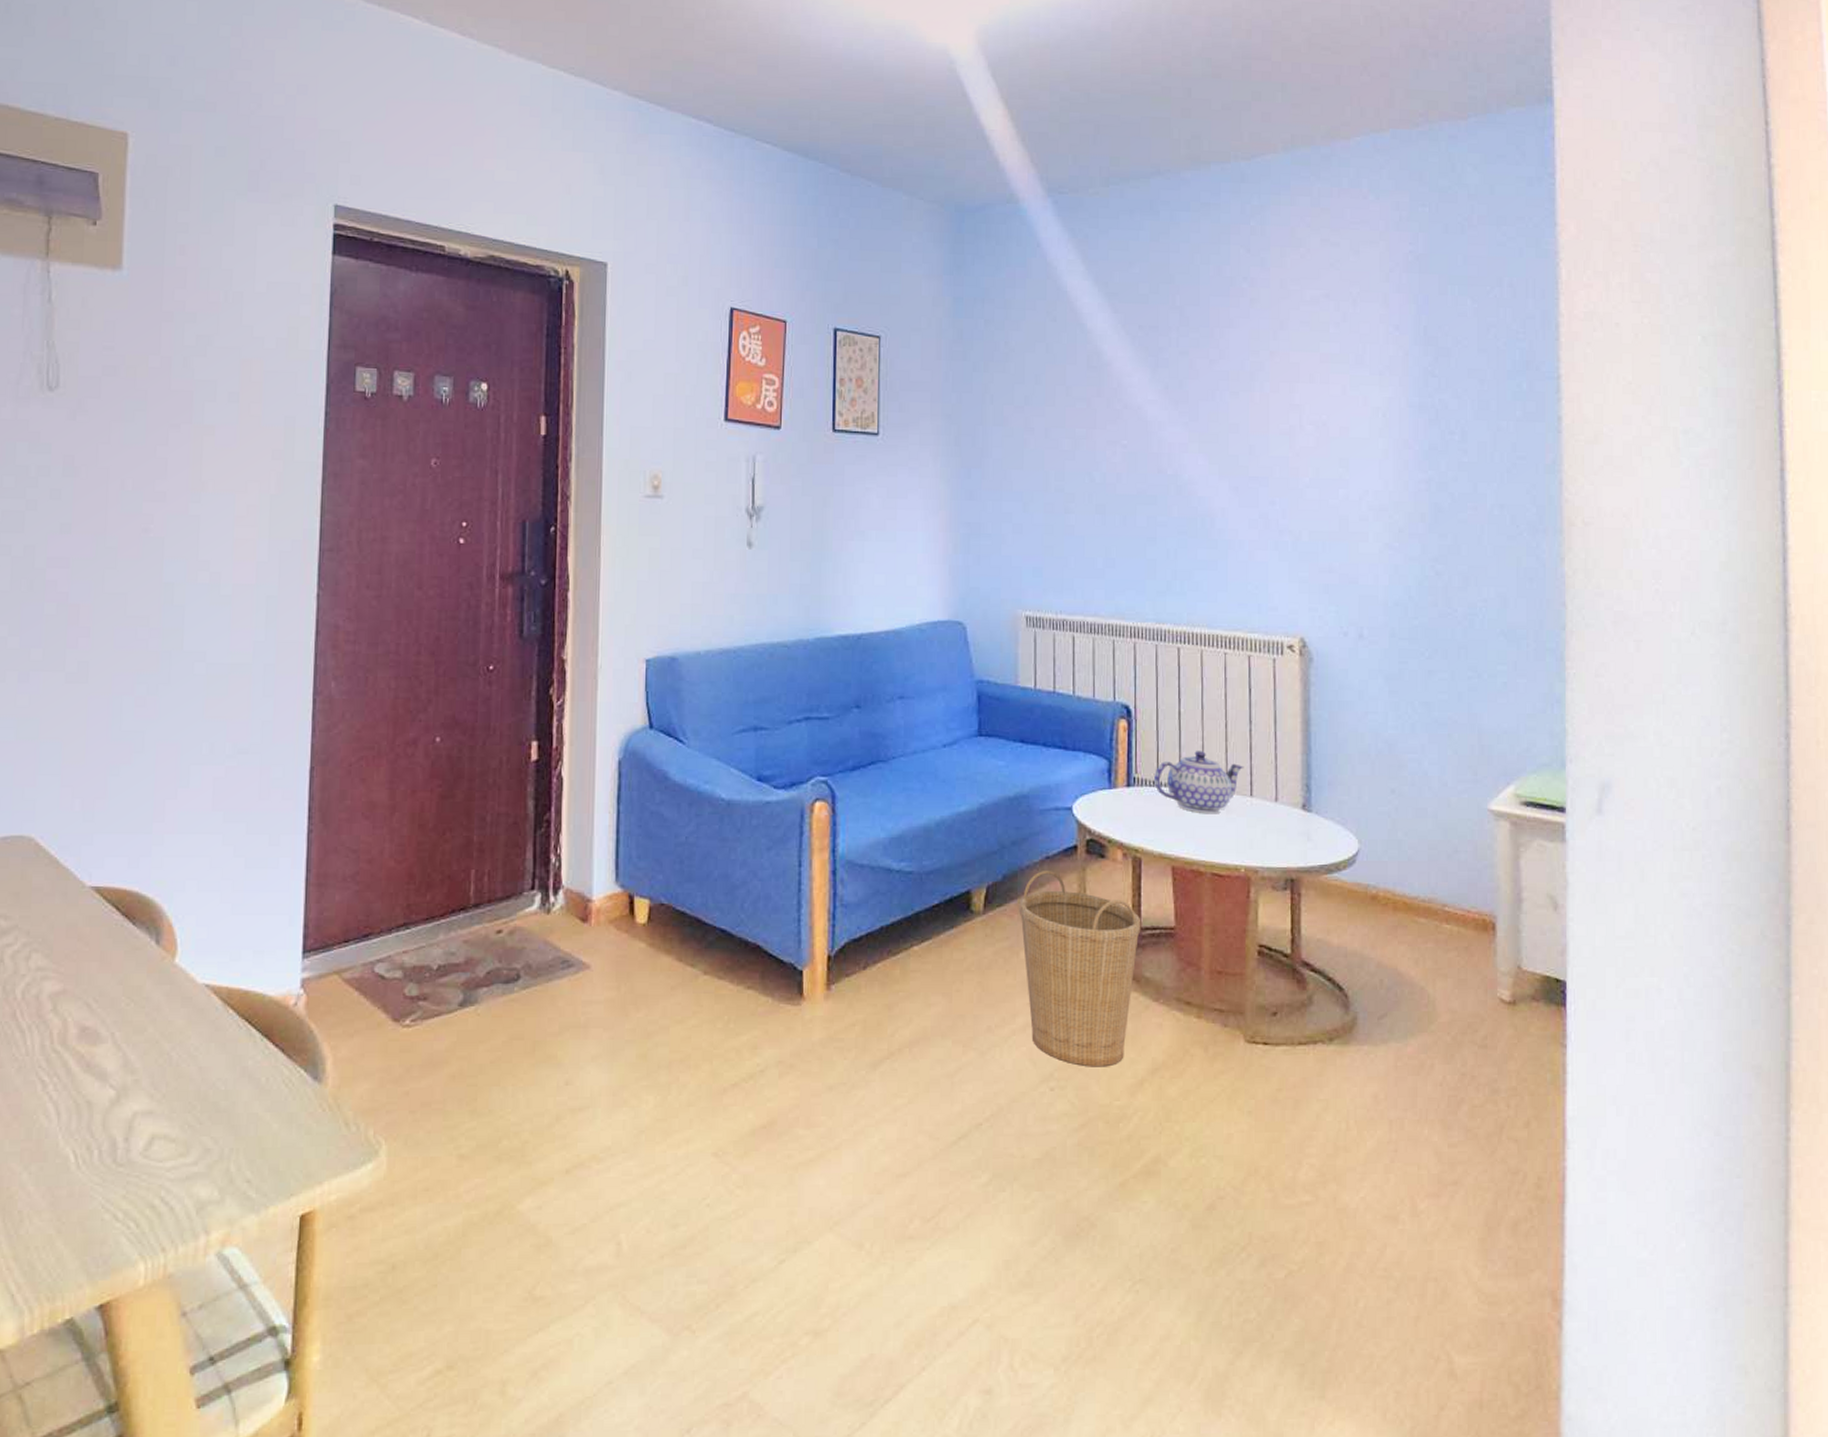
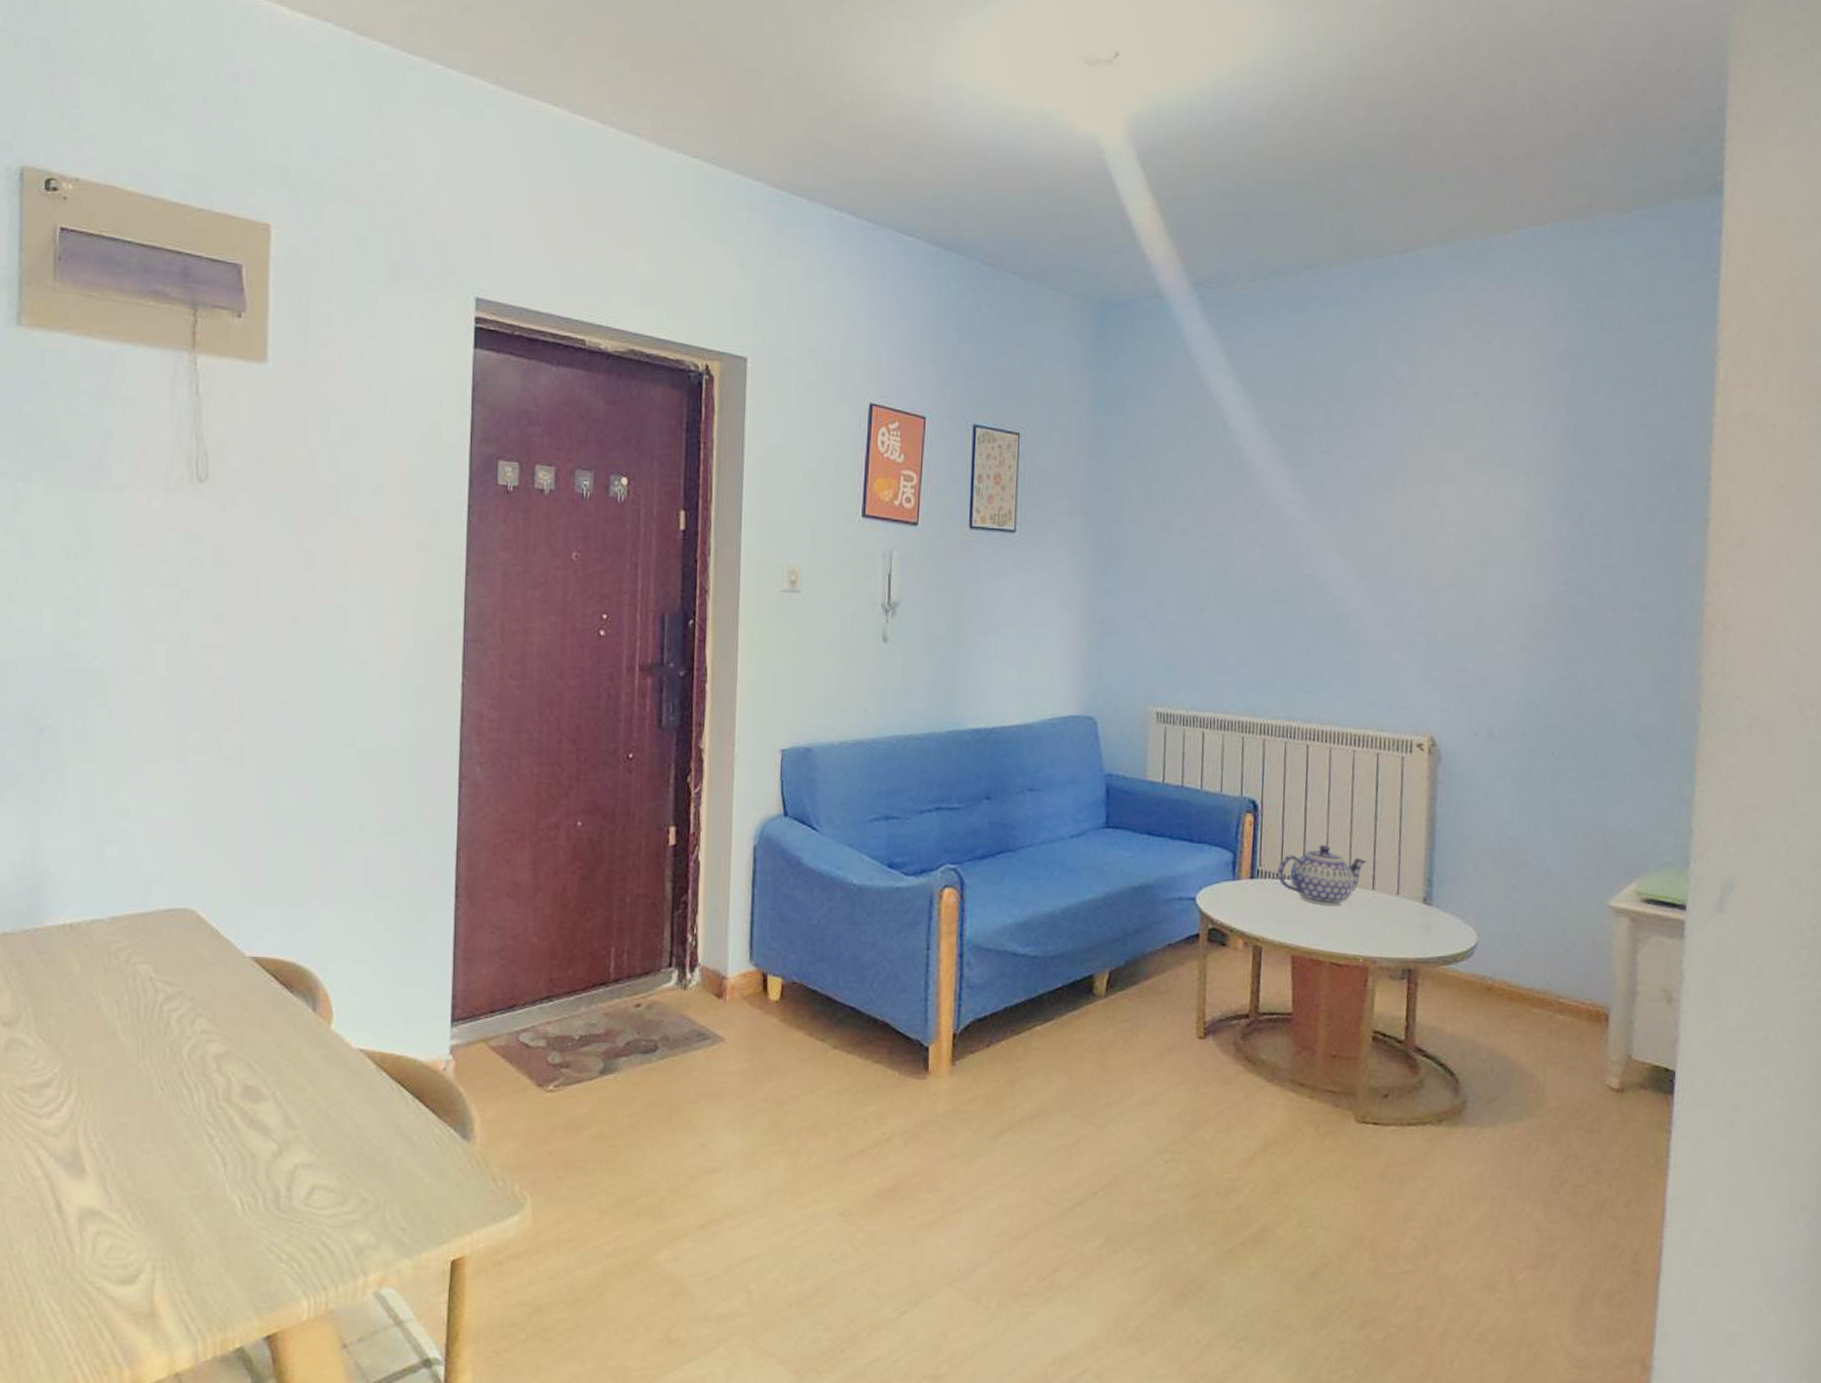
basket: present [1019,871,1141,1067] -> none [1140,957,1259,1142]

